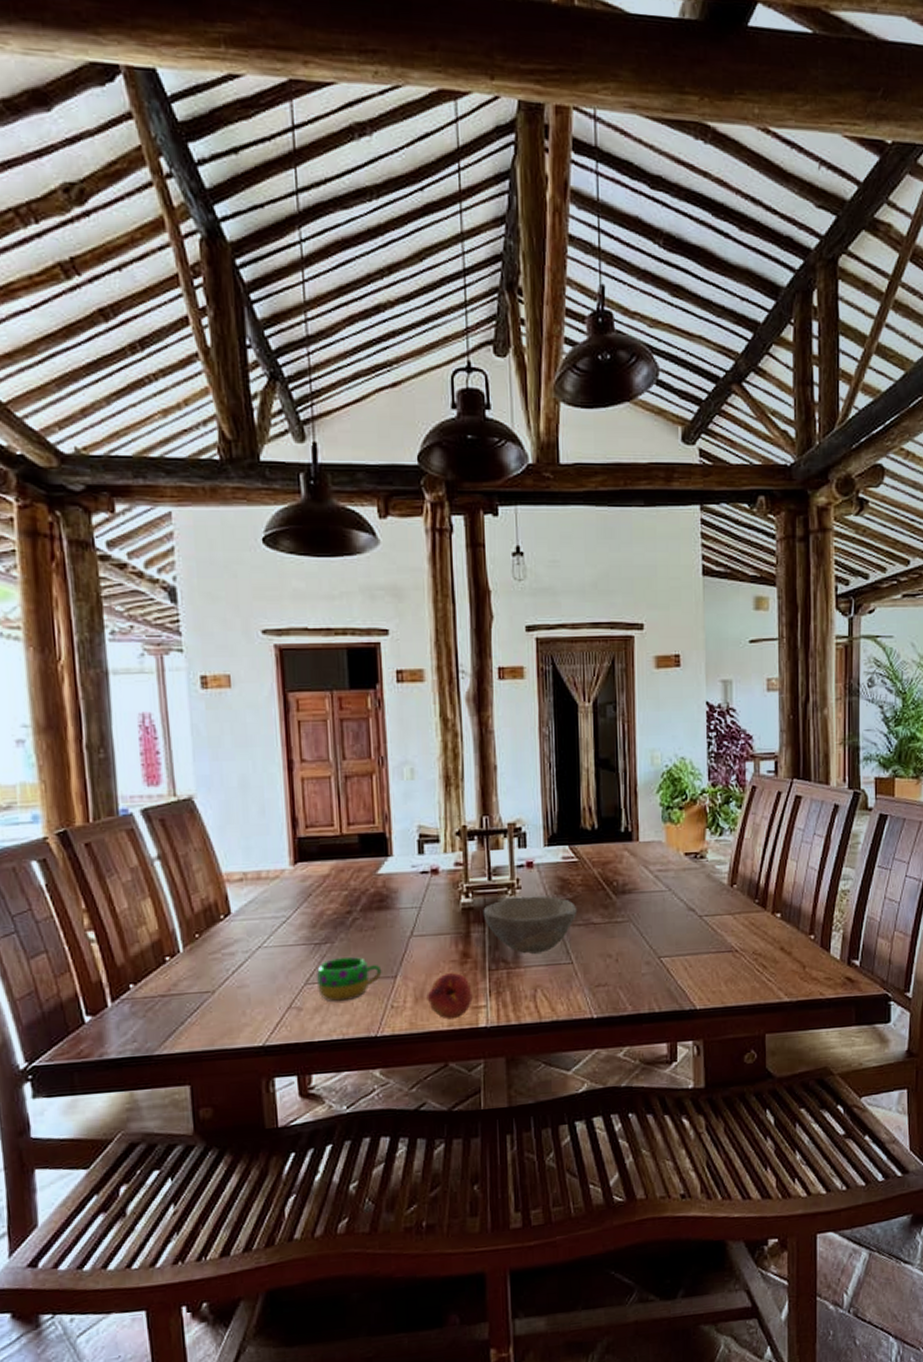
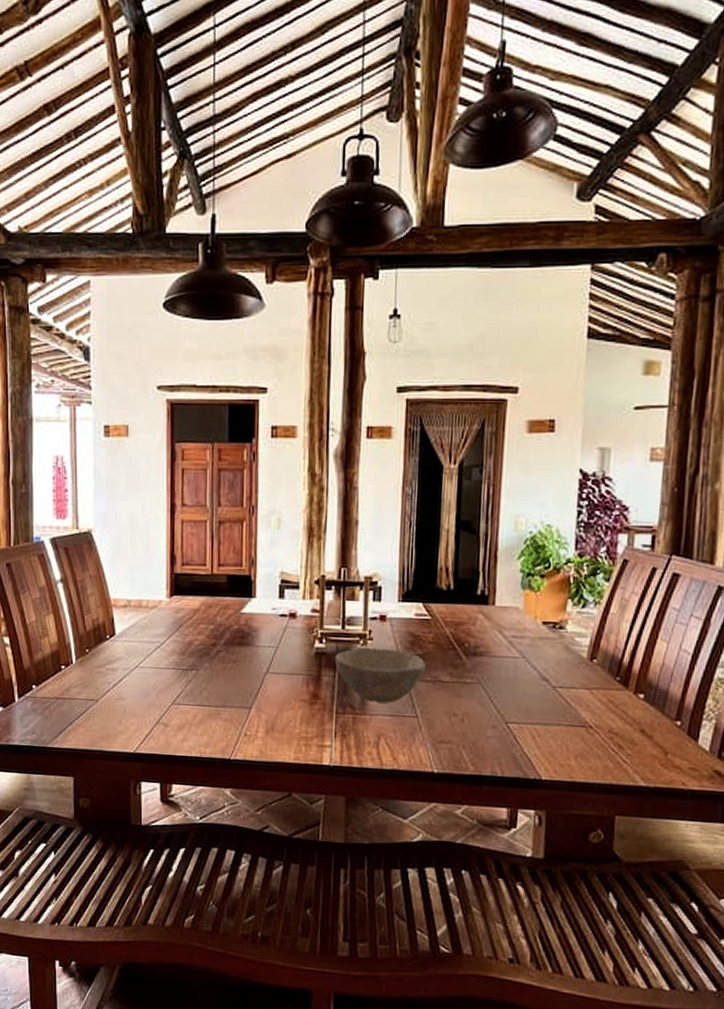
mug: present [317,956,382,1002] -> none [183,684,239,724]
fruit: present [427,972,473,1020] -> none [277,710,319,754]

